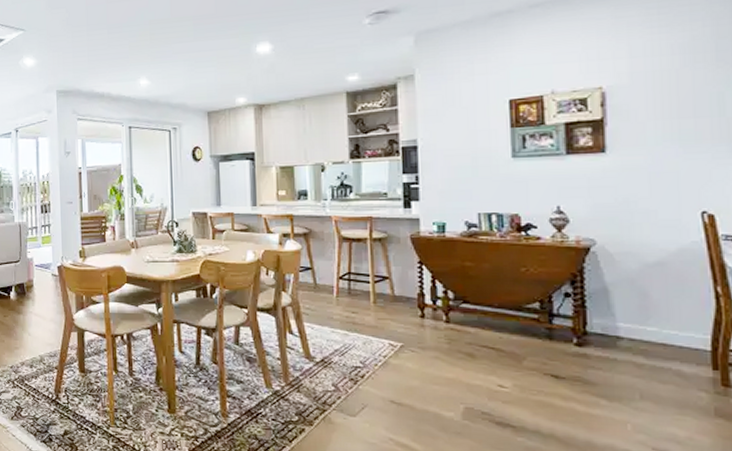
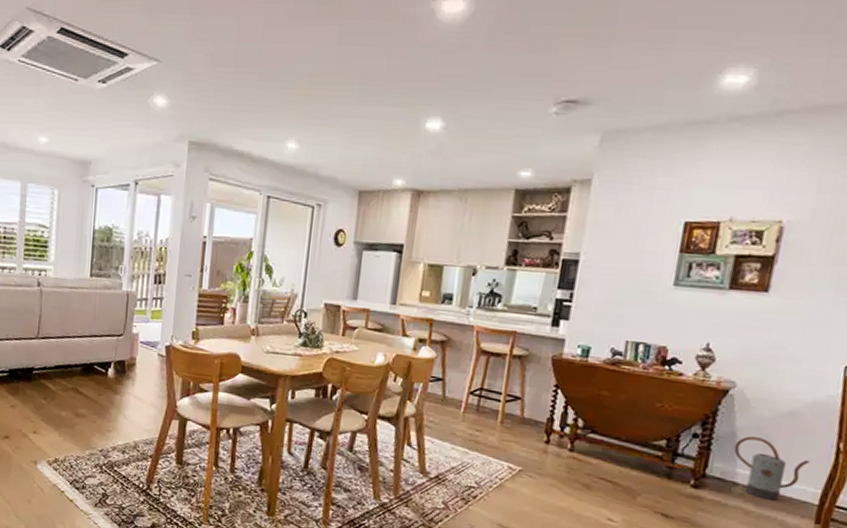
watering can: none [609,290,692,351] -> present [733,436,811,501]

